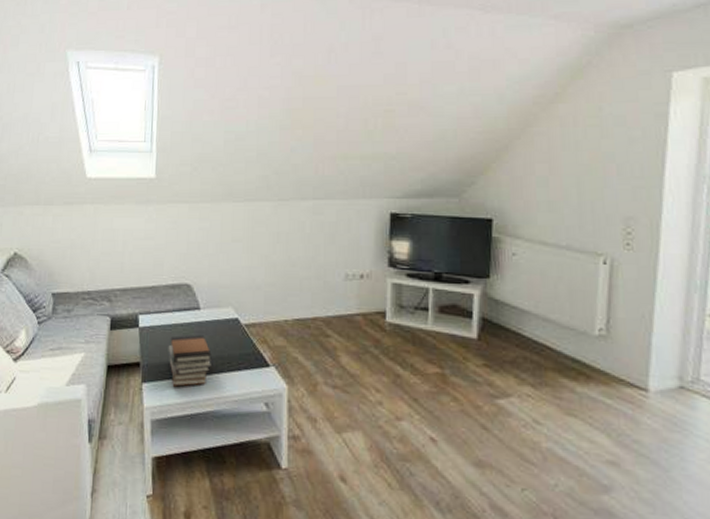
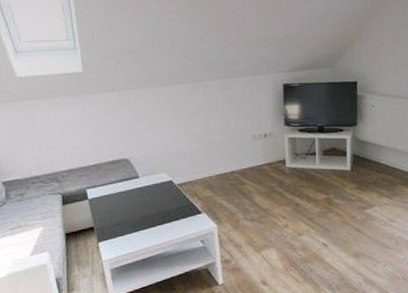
book stack: present [168,335,212,387] -> none [116,198,154,241]

